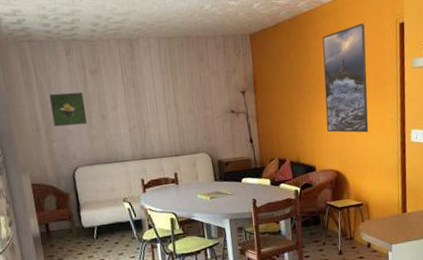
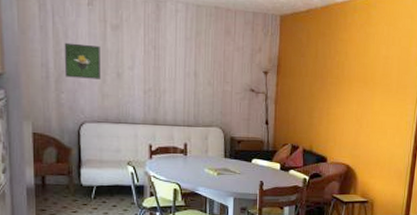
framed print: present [322,23,369,133] -> none [344,23,395,132]

